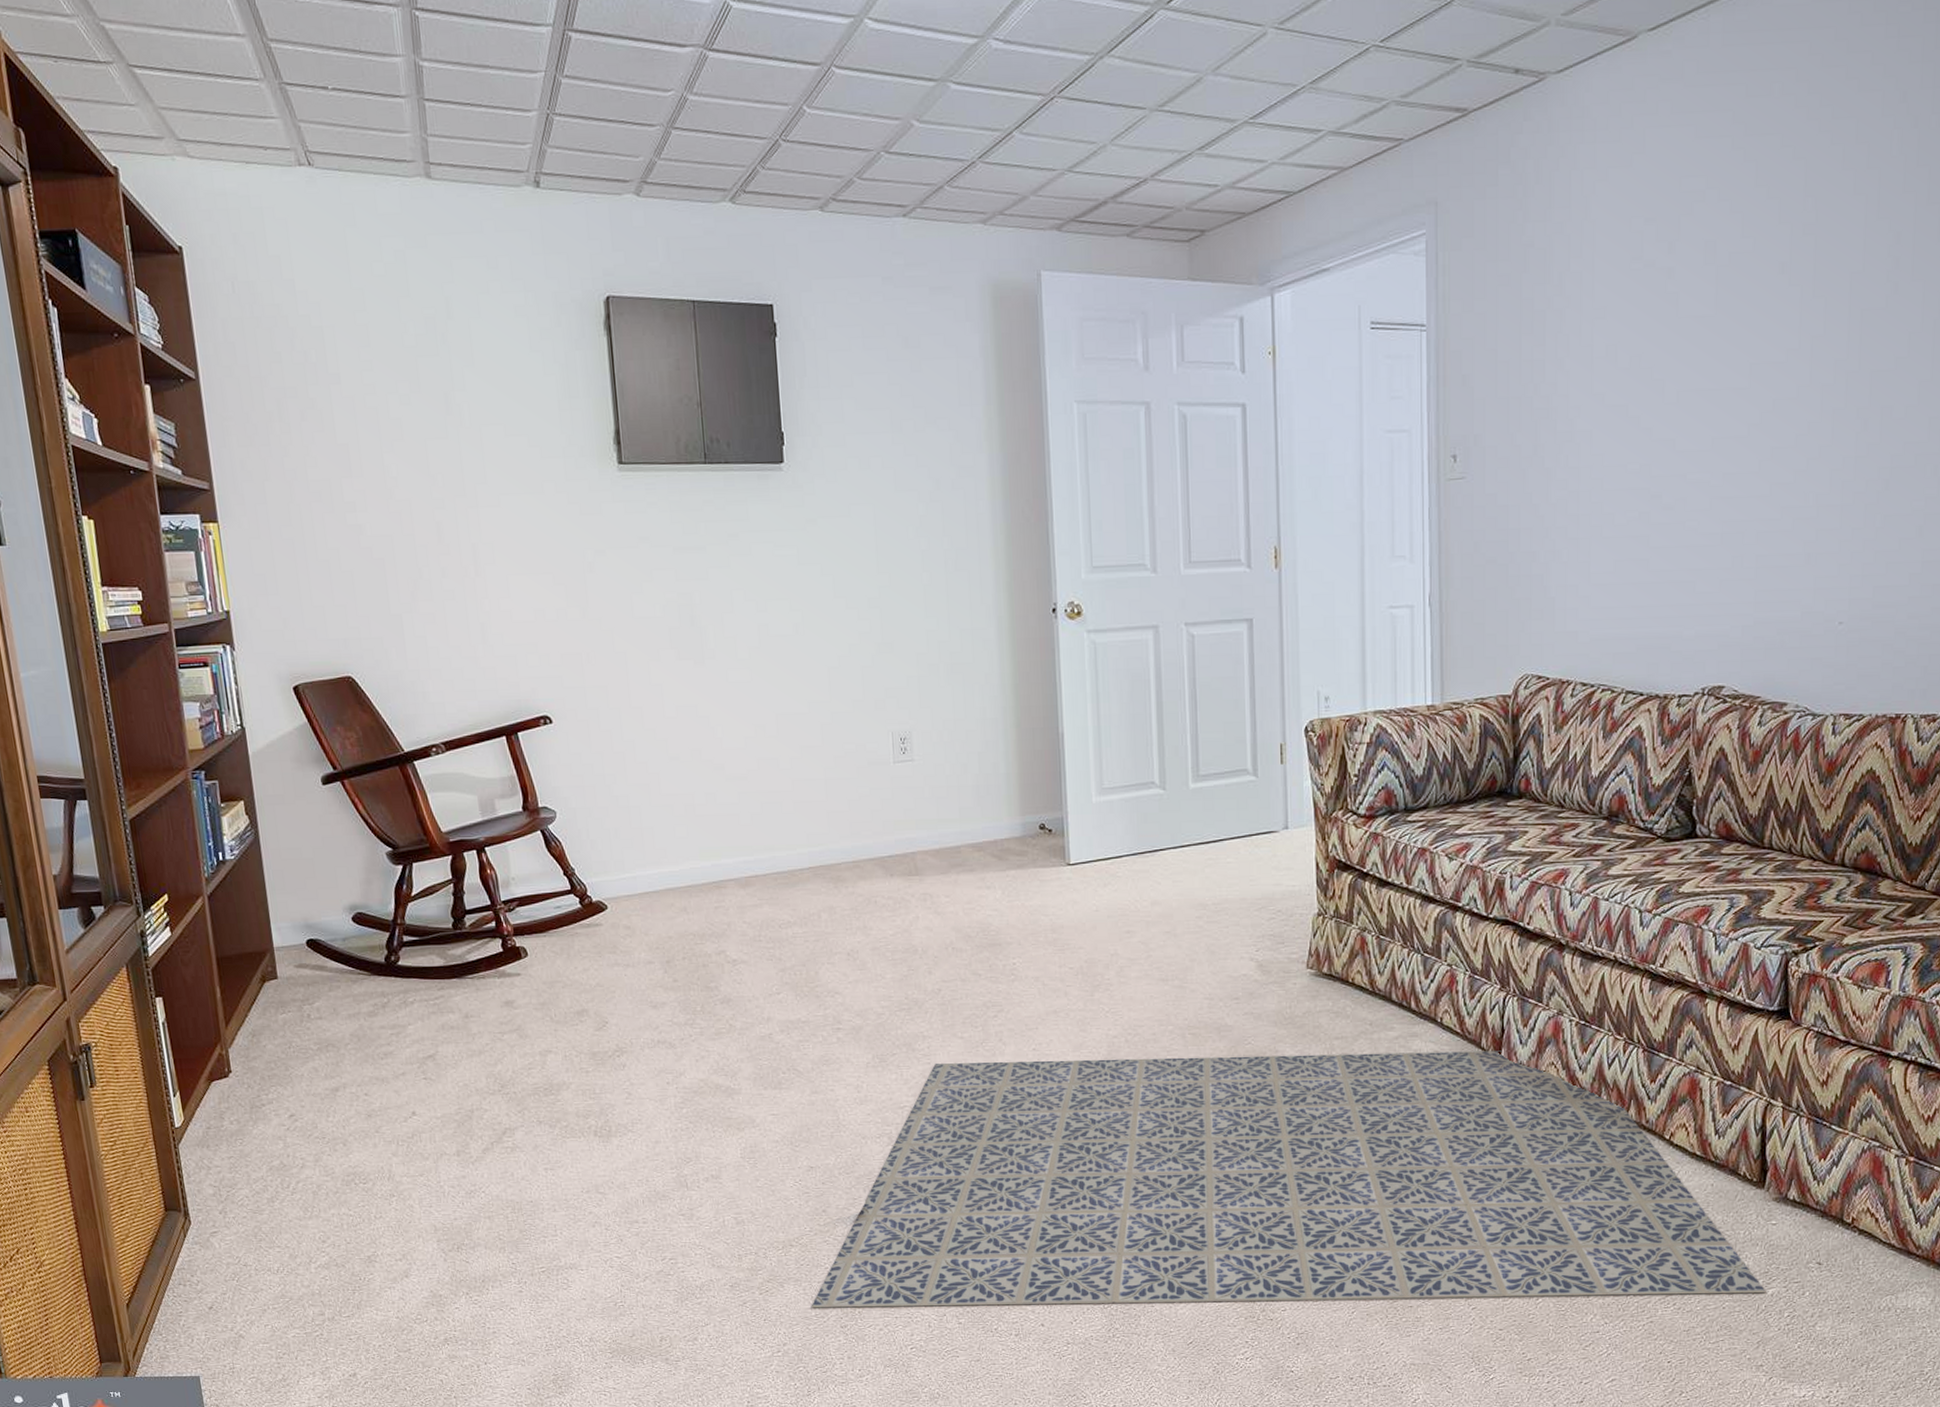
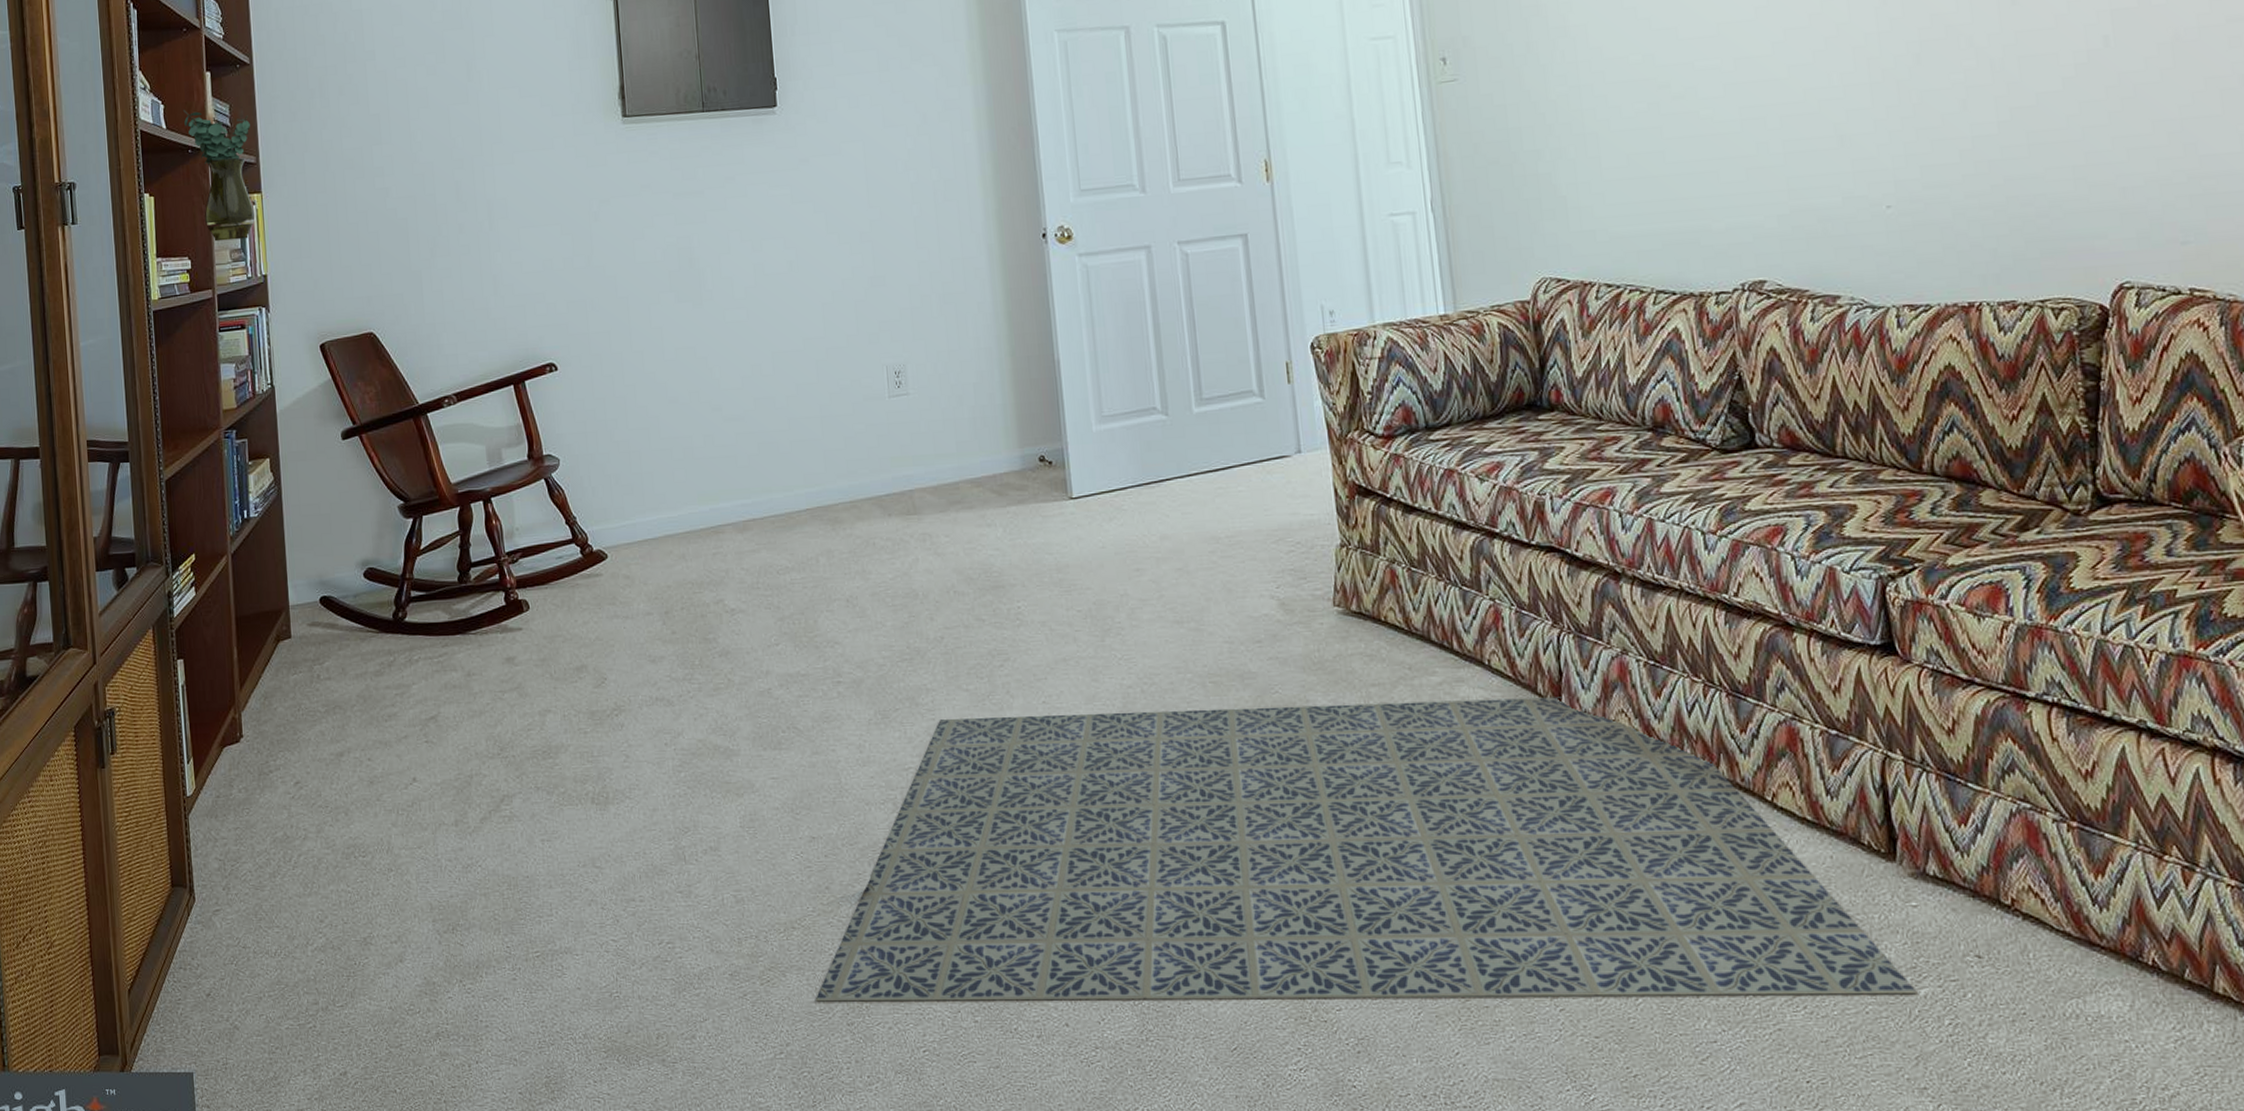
vase: none [120,425,213,573] -> present [182,109,255,242]

